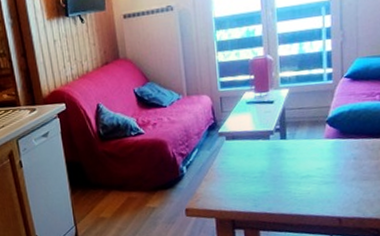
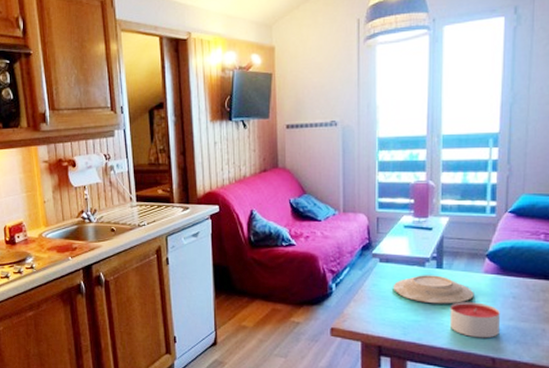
plate: none [241,146,318,174] -> present [393,275,474,304]
candle: none [296,167,344,201] -> present [449,302,500,338]

